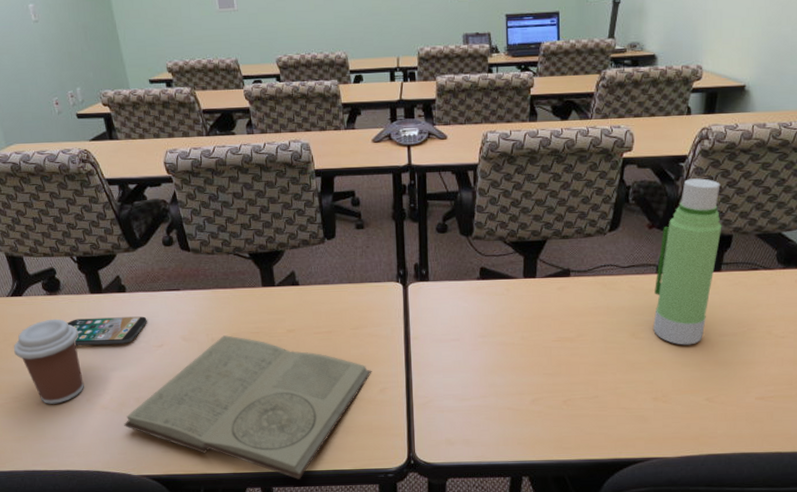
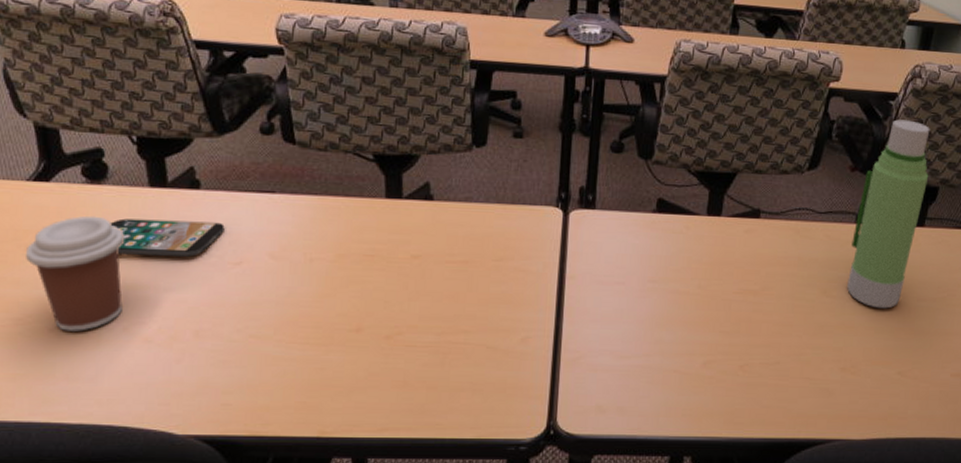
book: present [124,335,372,479] -> none [172,256,514,449]

